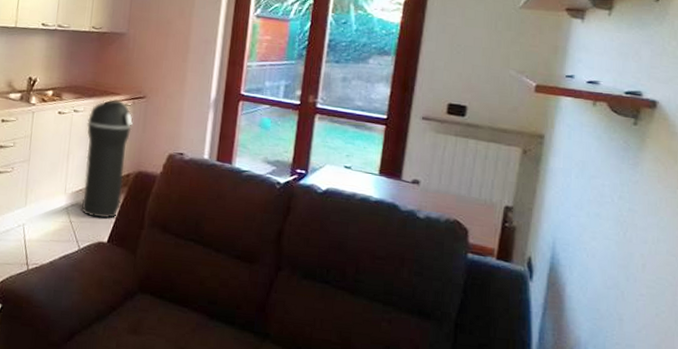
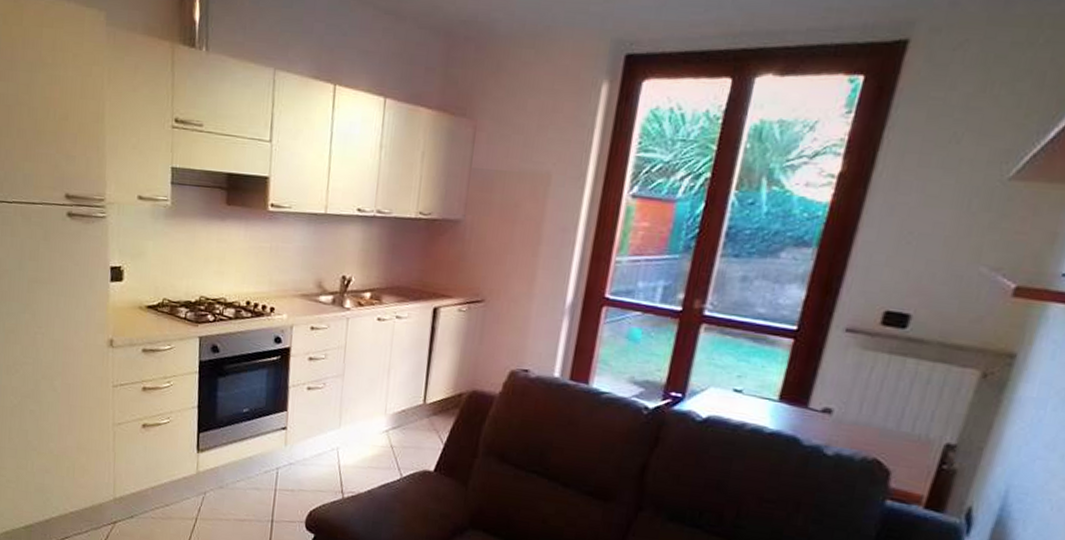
trash can: present [81,99,133,219] -> none [403,303,467,445]

